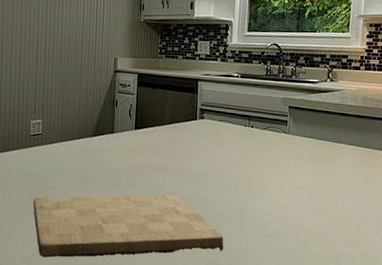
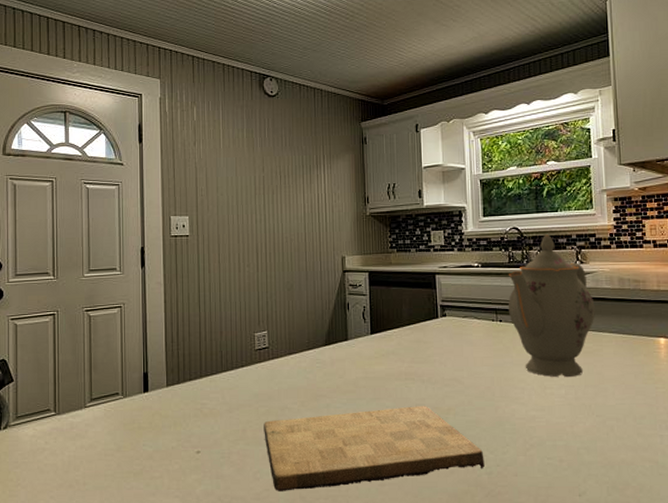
teapot: none [260,52,338,180] -> present [508,234,595,377]

